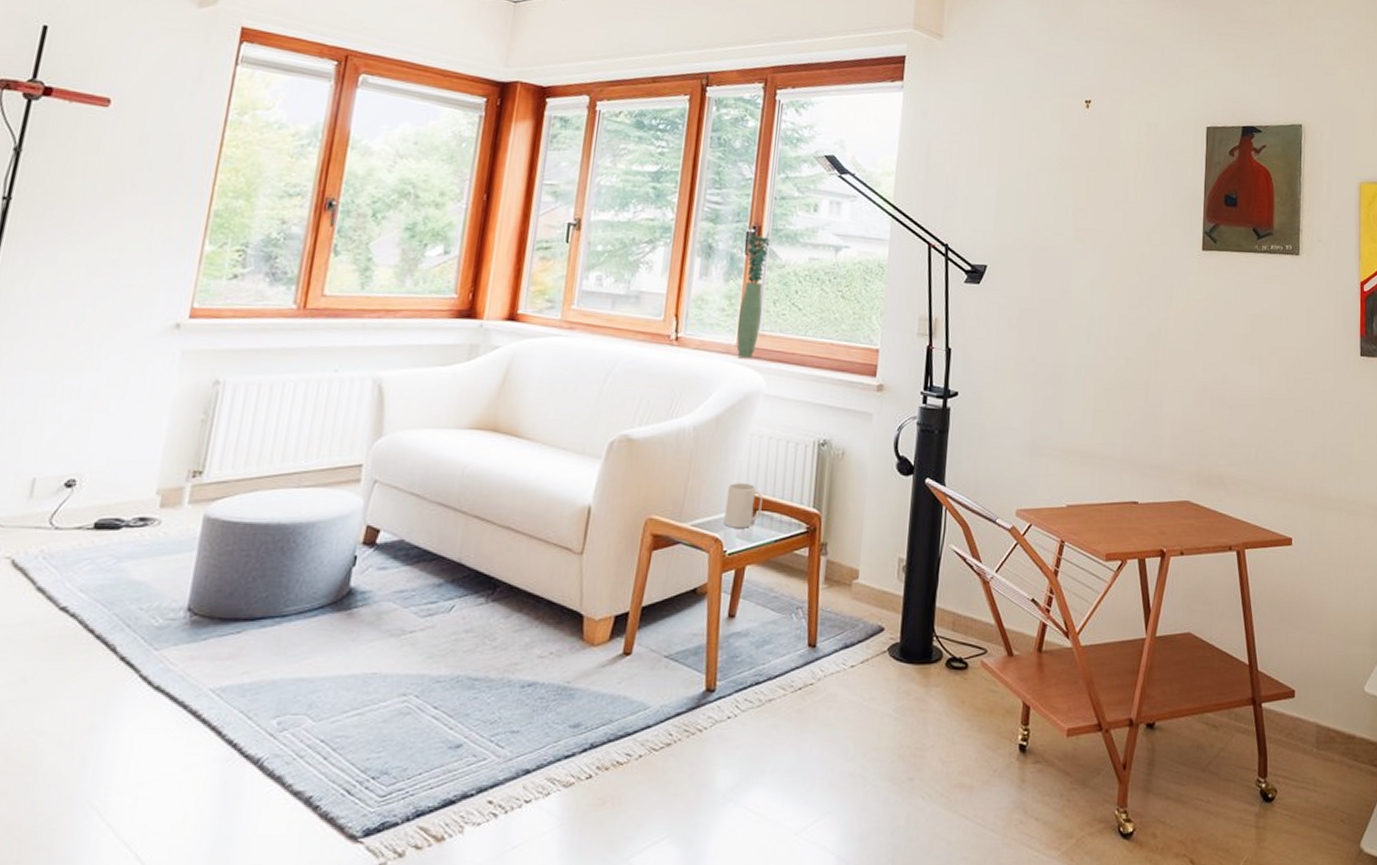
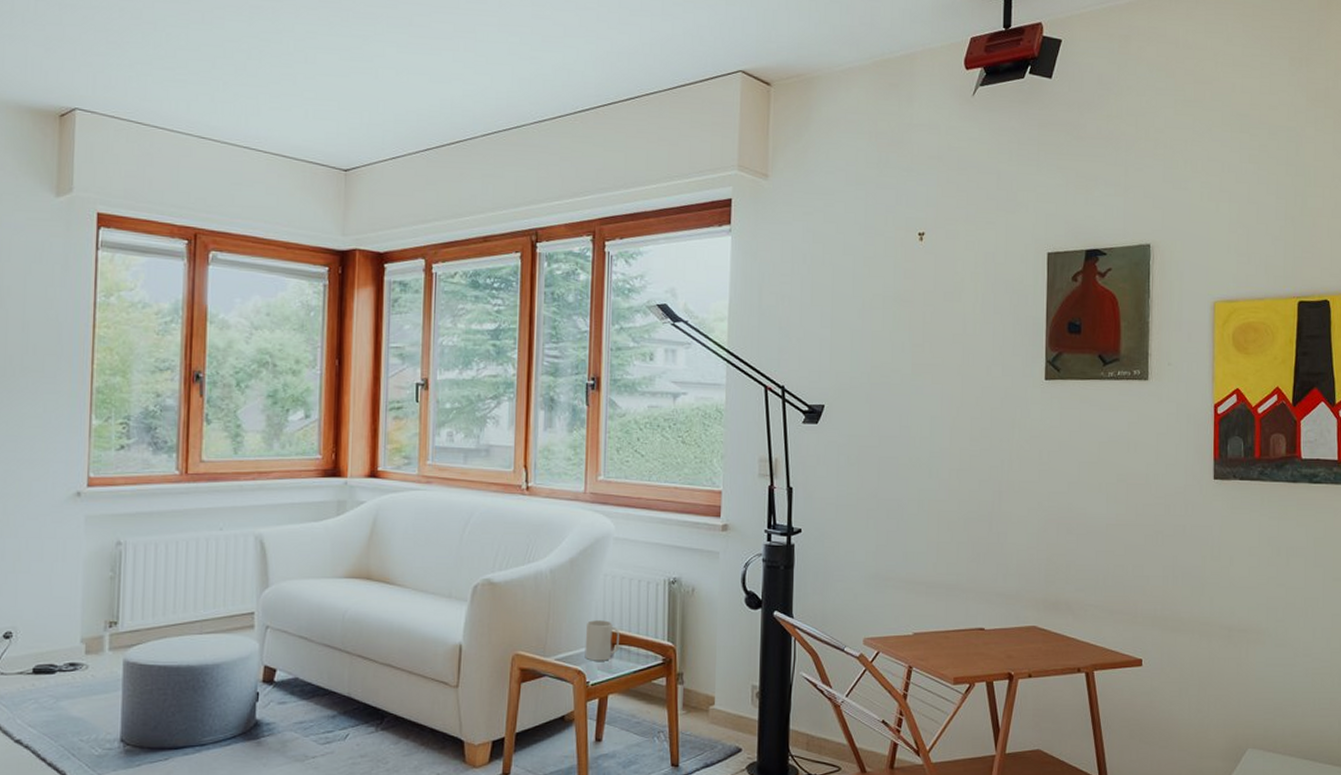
vase: present [736,229,770,358] -> none [583,380,609,504]

